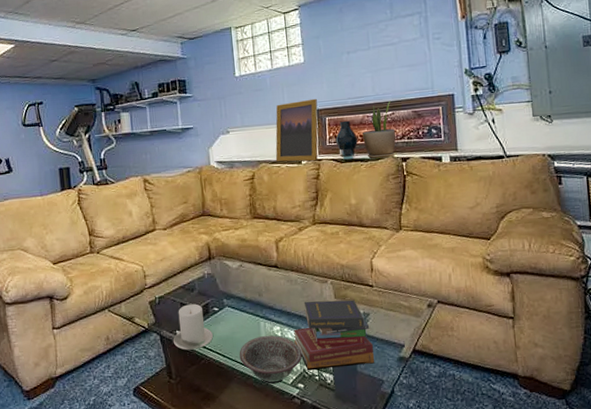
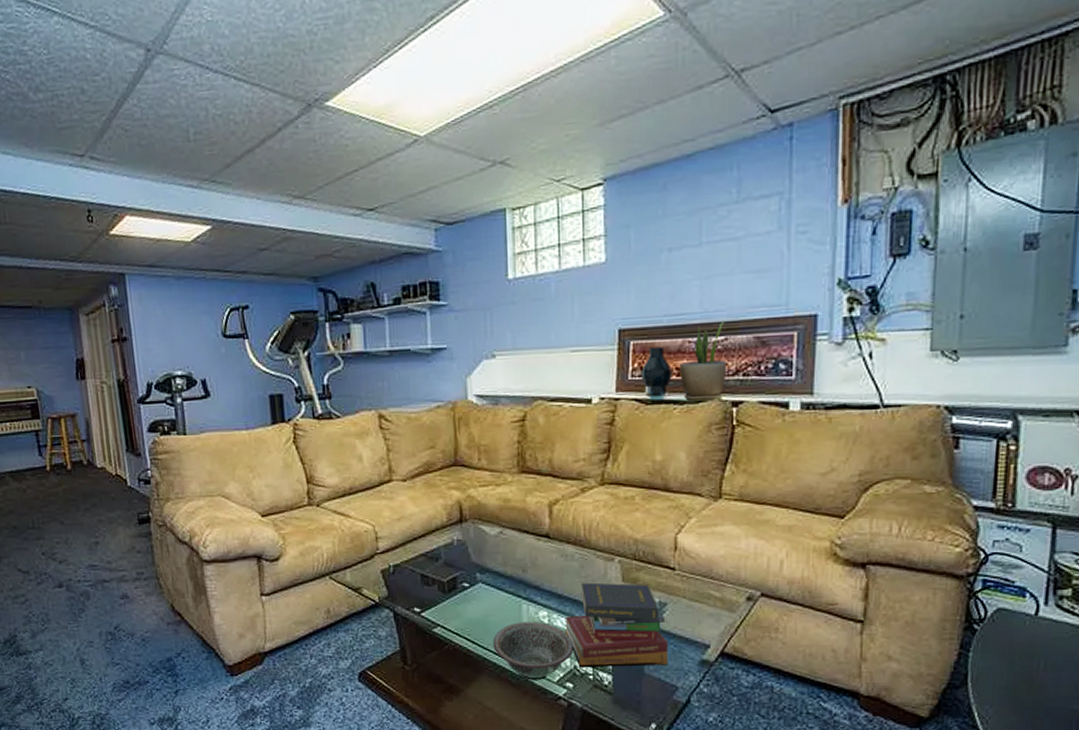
candle: present [173,304,213,350] -> none [409,576,460,632]
picture frame: present [275,98,318,162] -> none [556,314,620,401]

